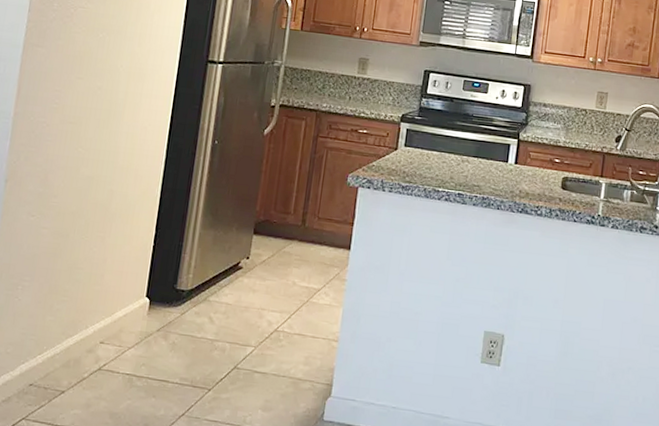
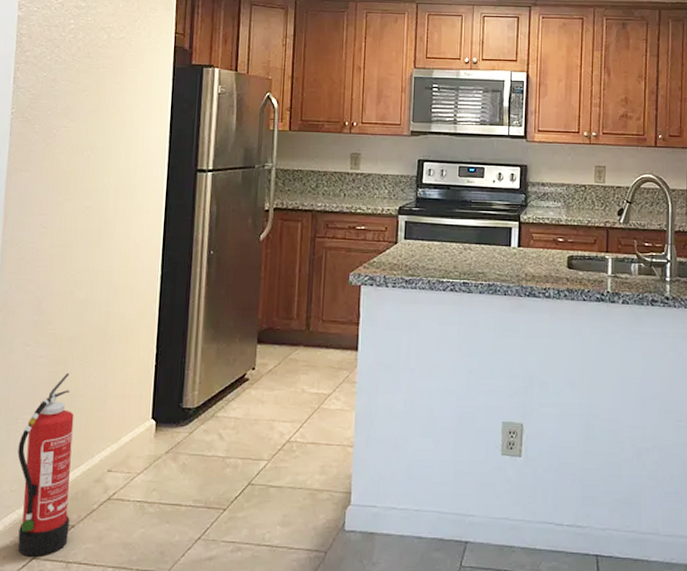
fire extinguisher: none [9,245,72,418] -> present [17,372,74,557]

